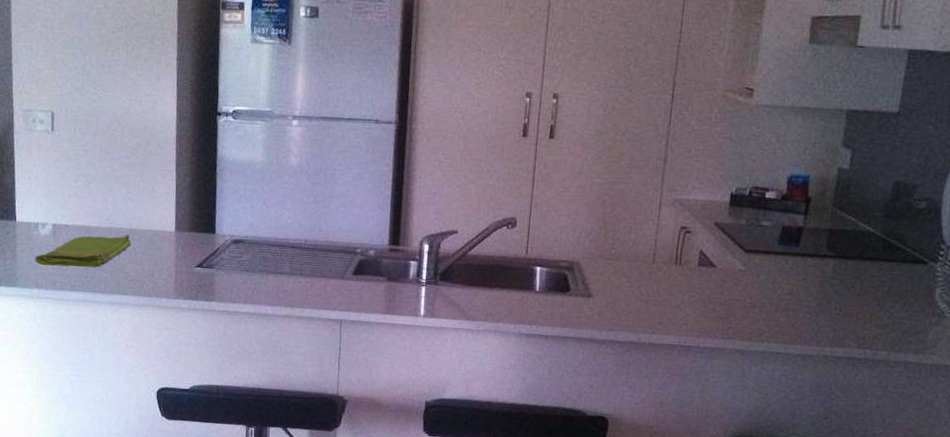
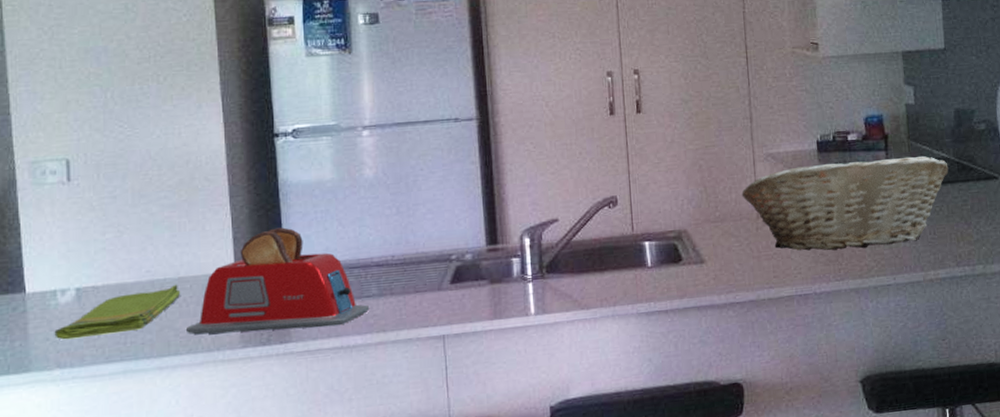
toaster: none [133,198,282,295] -> present [187,227,370,335]
fruit basket: none [641,217,872,313] -> present [741,155,949,251]

